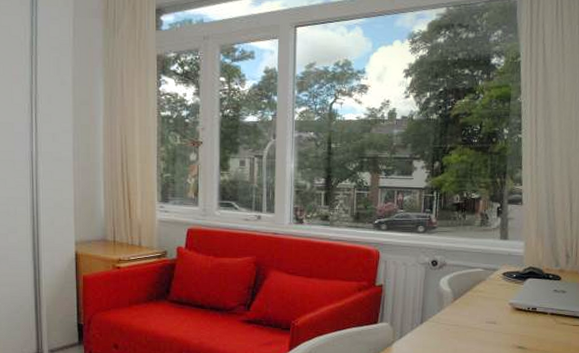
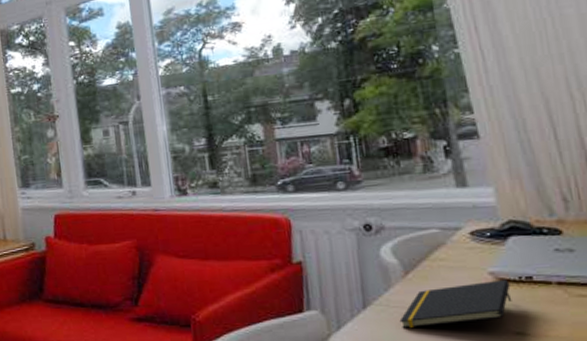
notepad: none [444,309,521,340] -> present [399,279,512,329]

